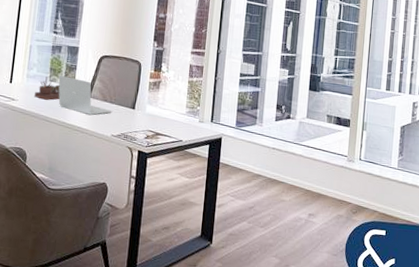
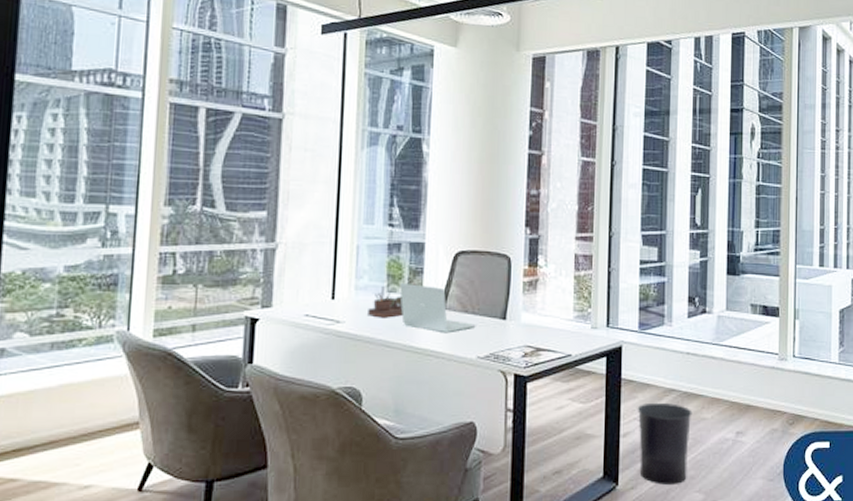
waste bin: none [229,183,274,249] -> present [637,402,692,484]

